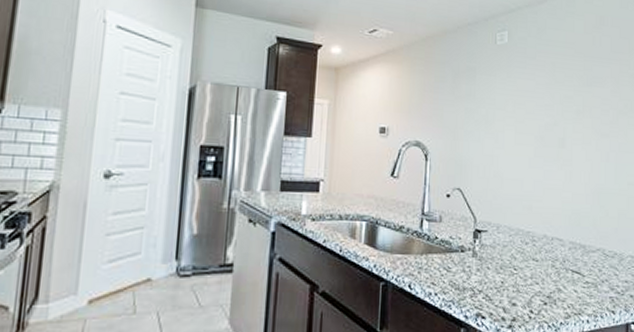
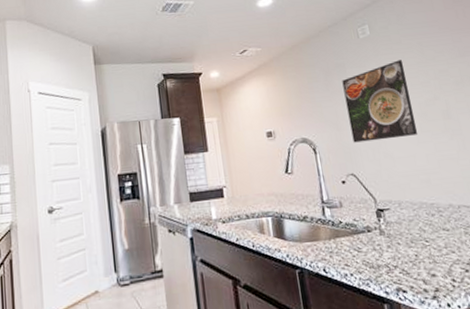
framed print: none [467,76,532,159] -> present [342,60,418,143]

